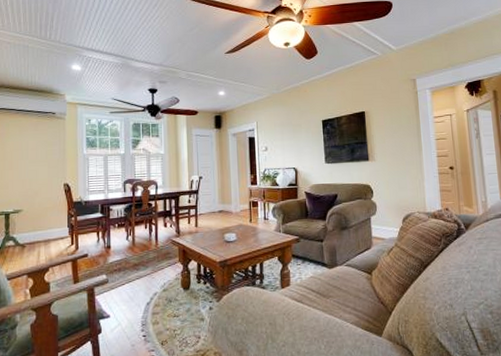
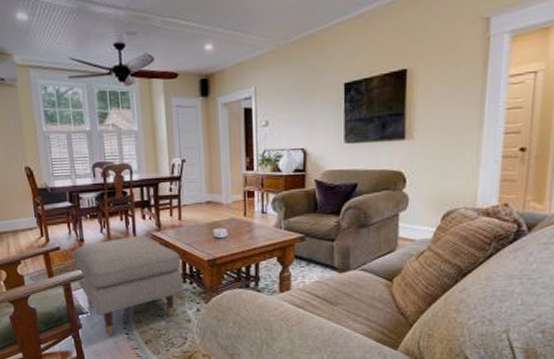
ottoman: none [100,242,198,339] -> present [73,236,184,336]

